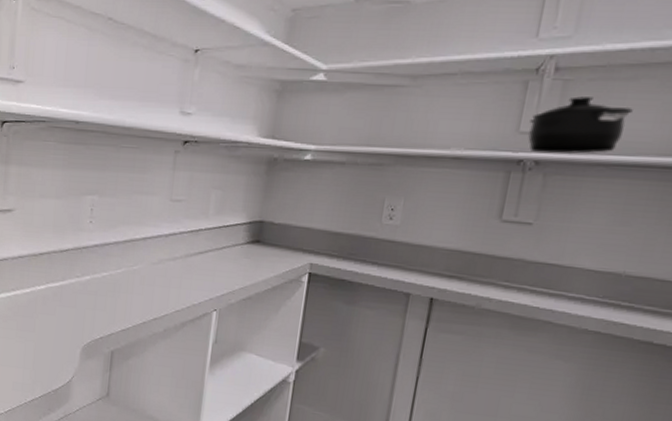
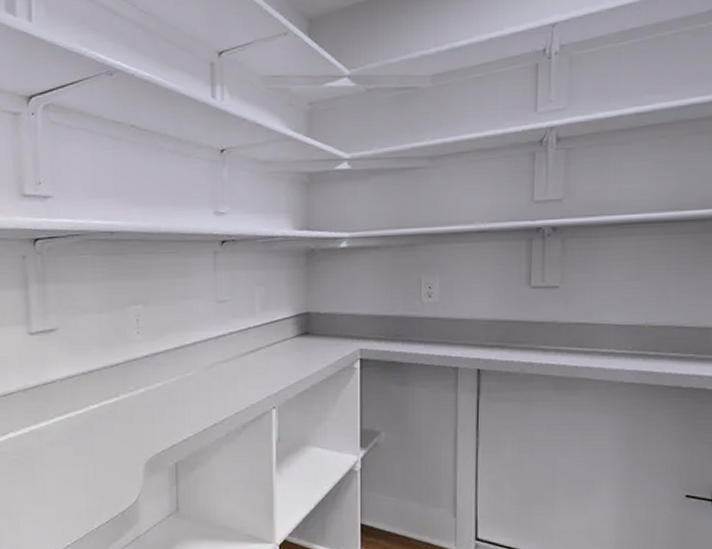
saucepan: present [528,96,633,155] -> none [542,163,630,220]

